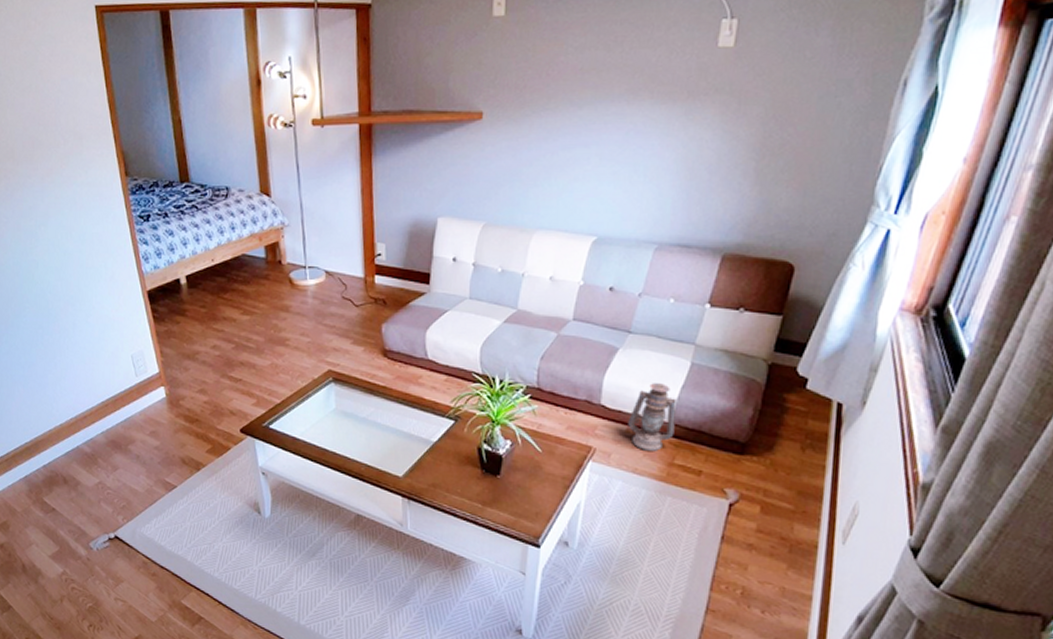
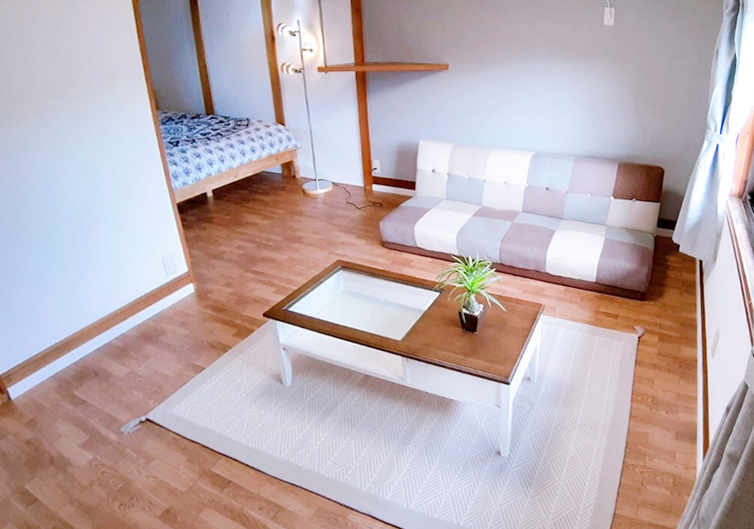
lantern: present [628,383,676,451] -> none [566,254,598,304]

